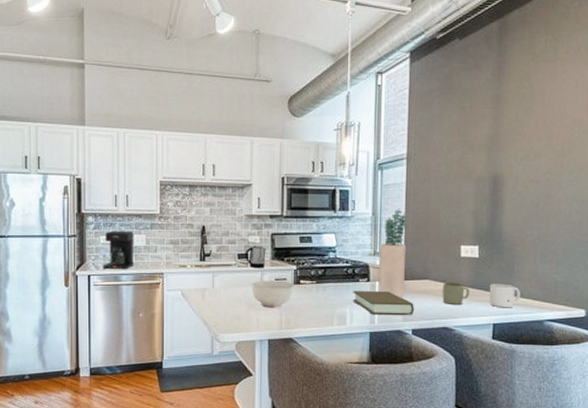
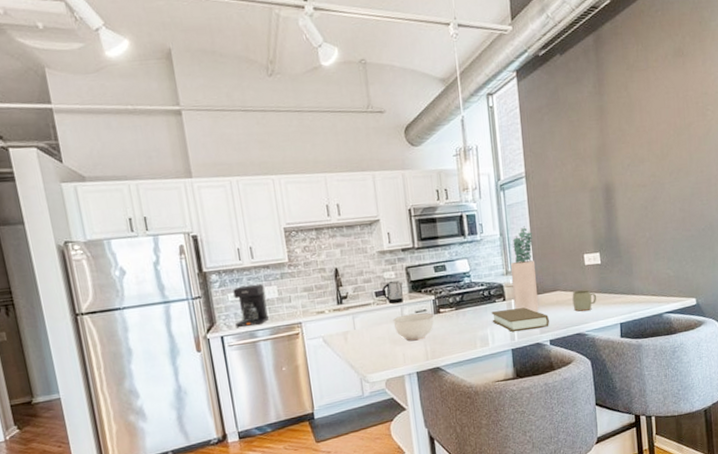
mug: present [489,283,520,308] -> none [613,284,640,308]

